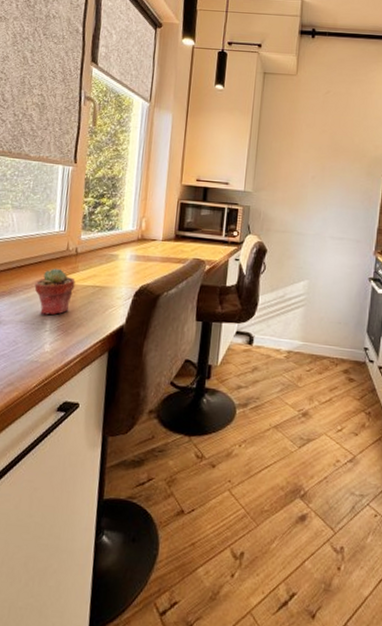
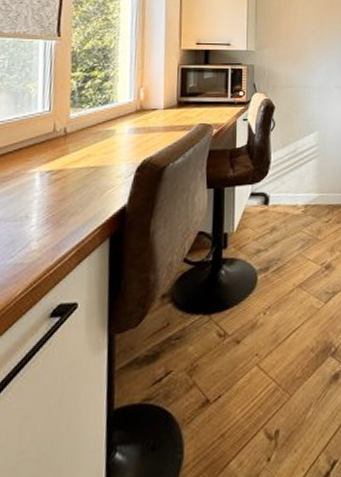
potted succulent: present [34,268,76,316] -> none [15,153,66,208]

